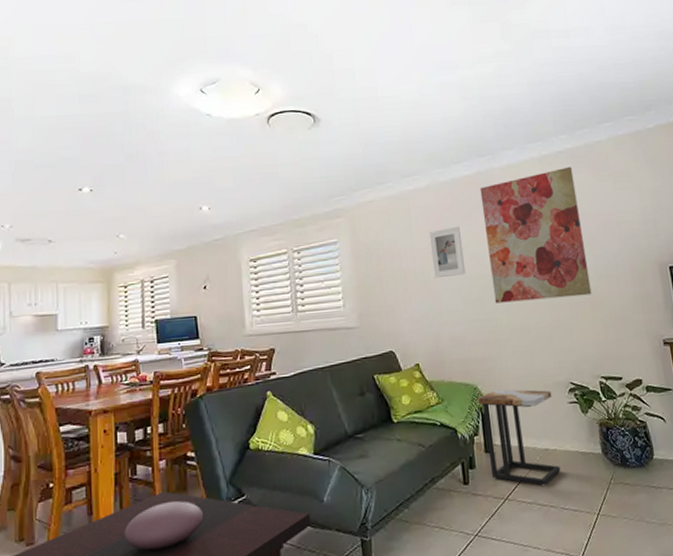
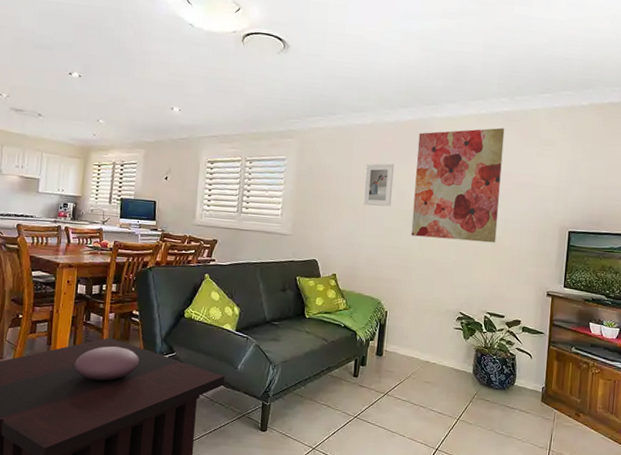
side table: present [476,389,561,486] -> none [378,307,442,389]

